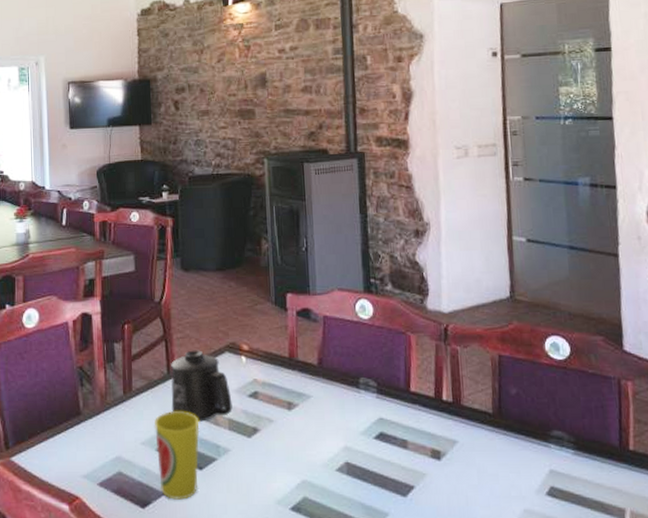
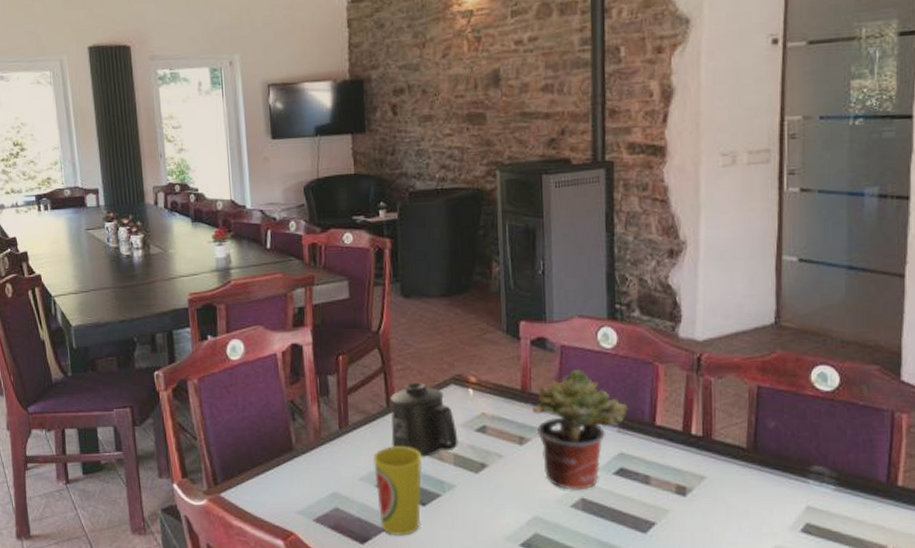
potted plant: none [299,339,385,454] -> present [532,370,628,490]

